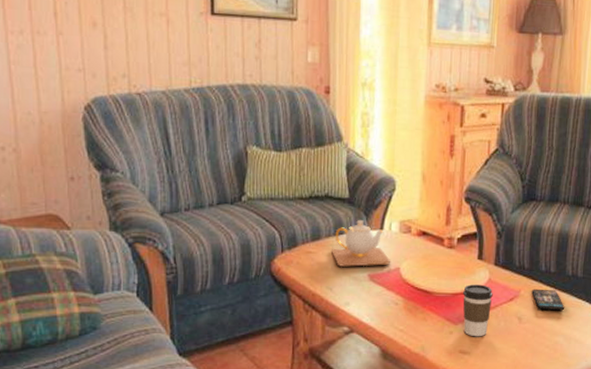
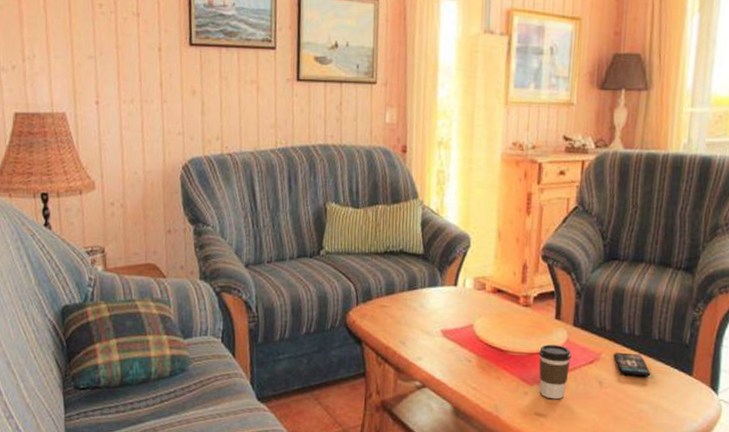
teapot: present [332,219,391,267] -> none [405,275,465,323]

